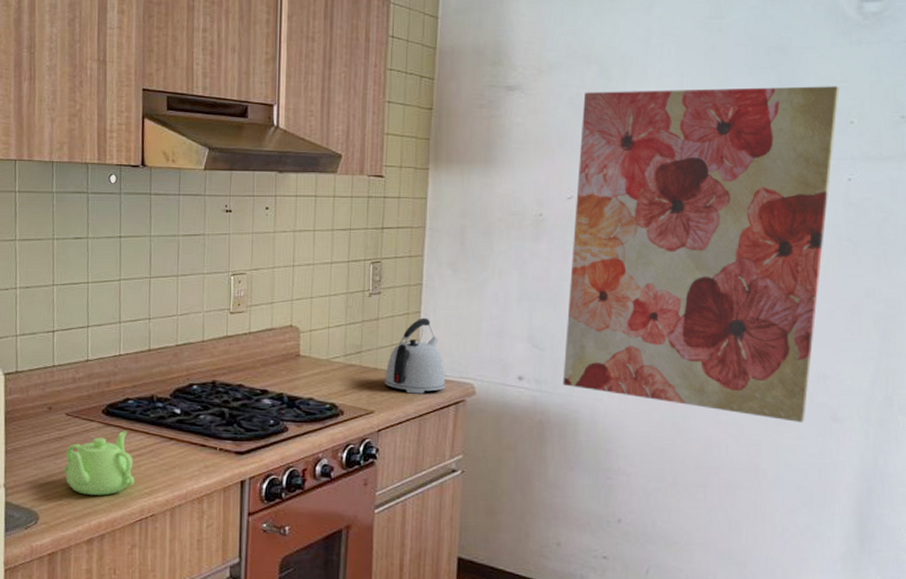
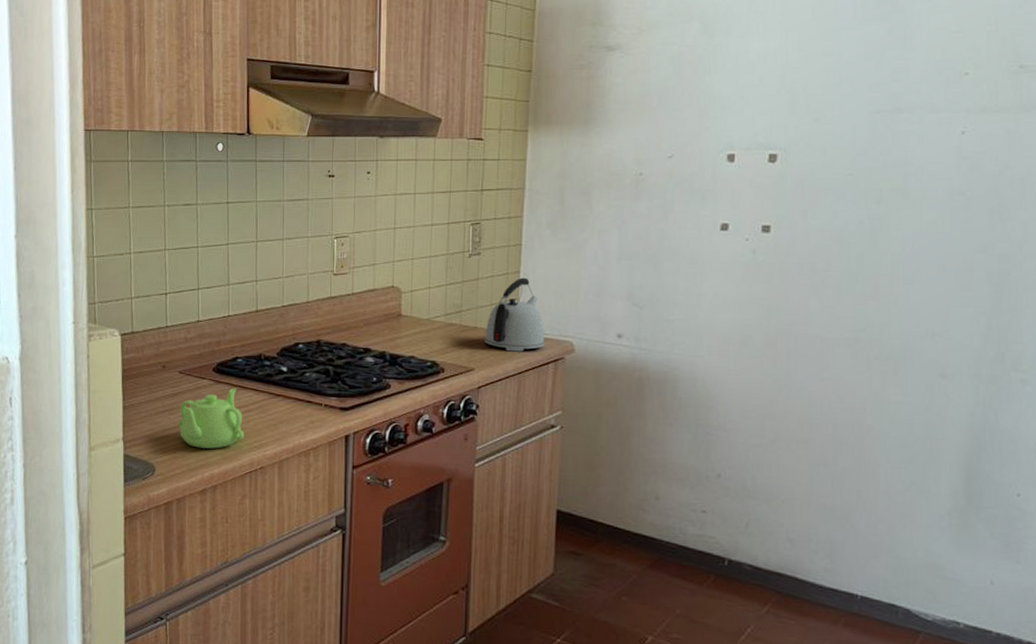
wall art: present [562,86,839,423] -> none [662,37,954,380]

